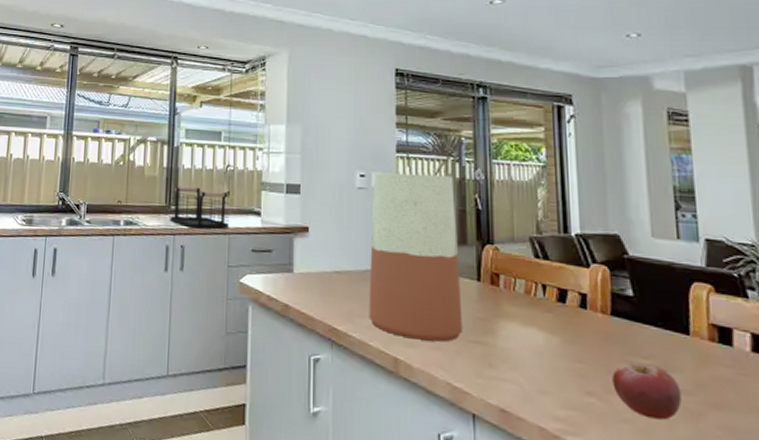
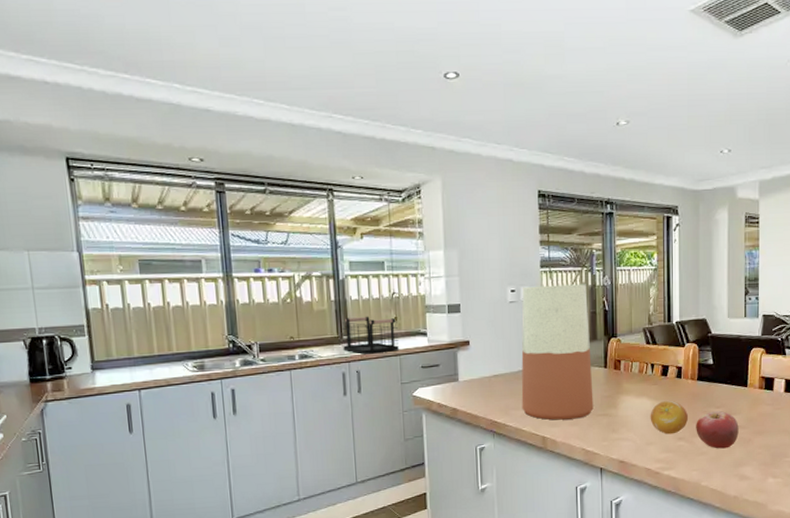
fruit: none [542,335,601,385] -> present [650,400,689,435]

